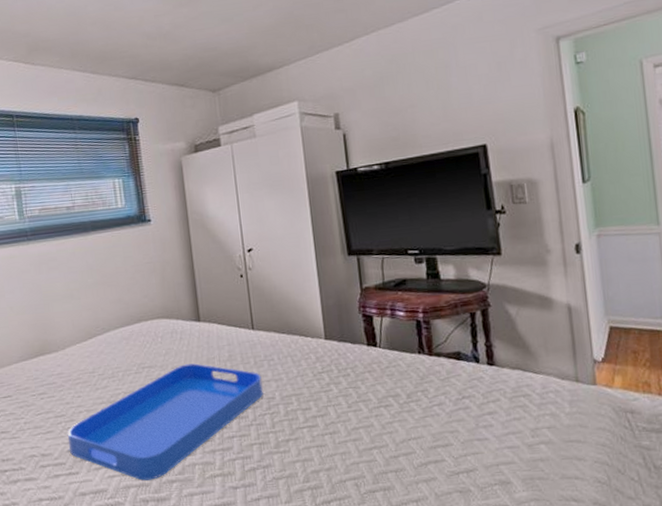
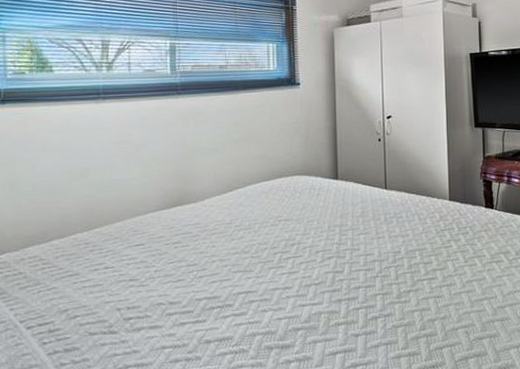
serving tray: present [67,363,263,481] -> none [198,218,390,328]

